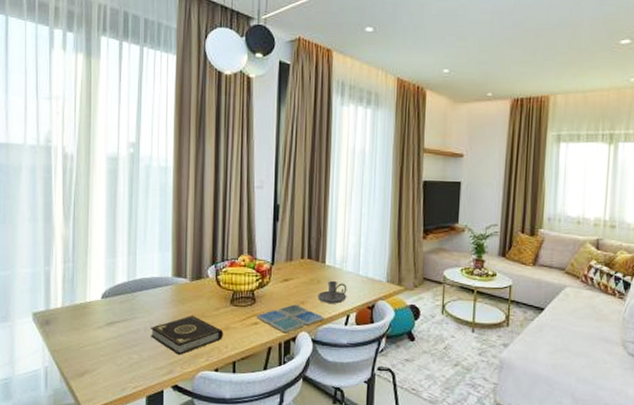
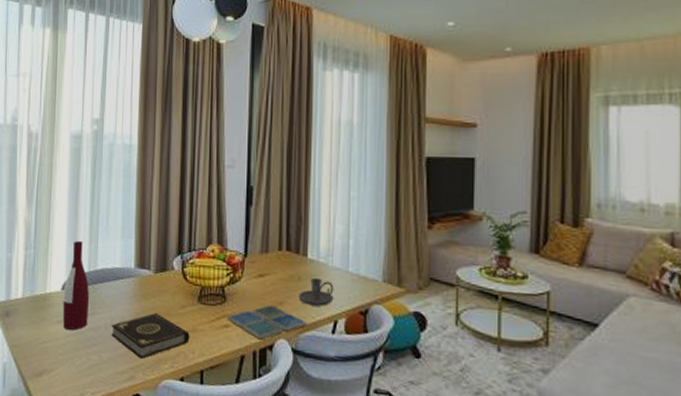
wine bottle: none [103,253,130,334] -> present [62,240,90,330]

